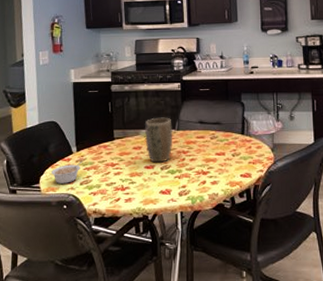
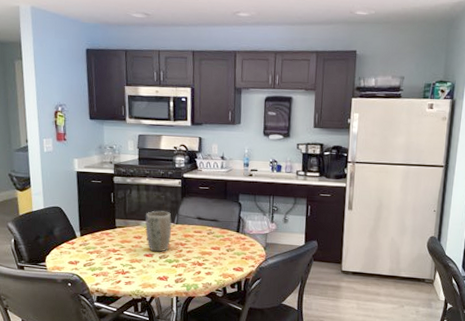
legume: present [51,161,83,184] -> none [57,245,86,264]

